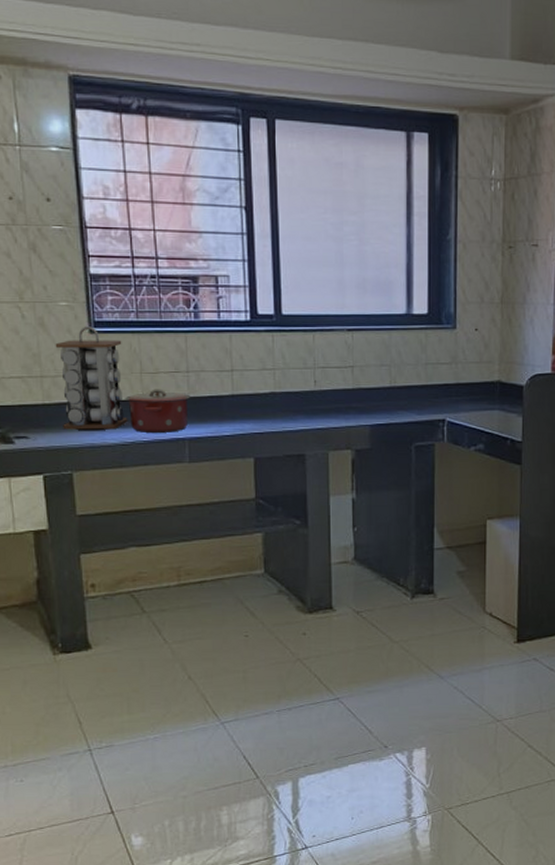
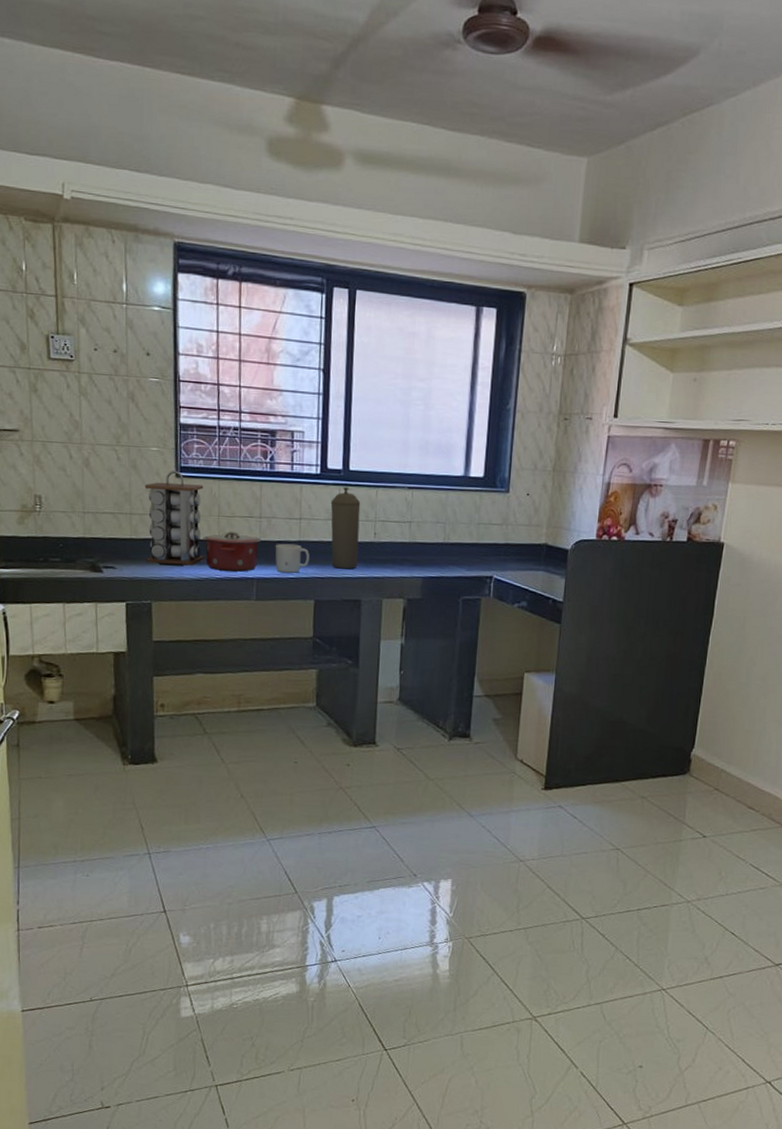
mug: none [206,398,245,430] -> present [275,543,310,573]
canister: none [264,334,298,422] -> present [330,487,361,569]

